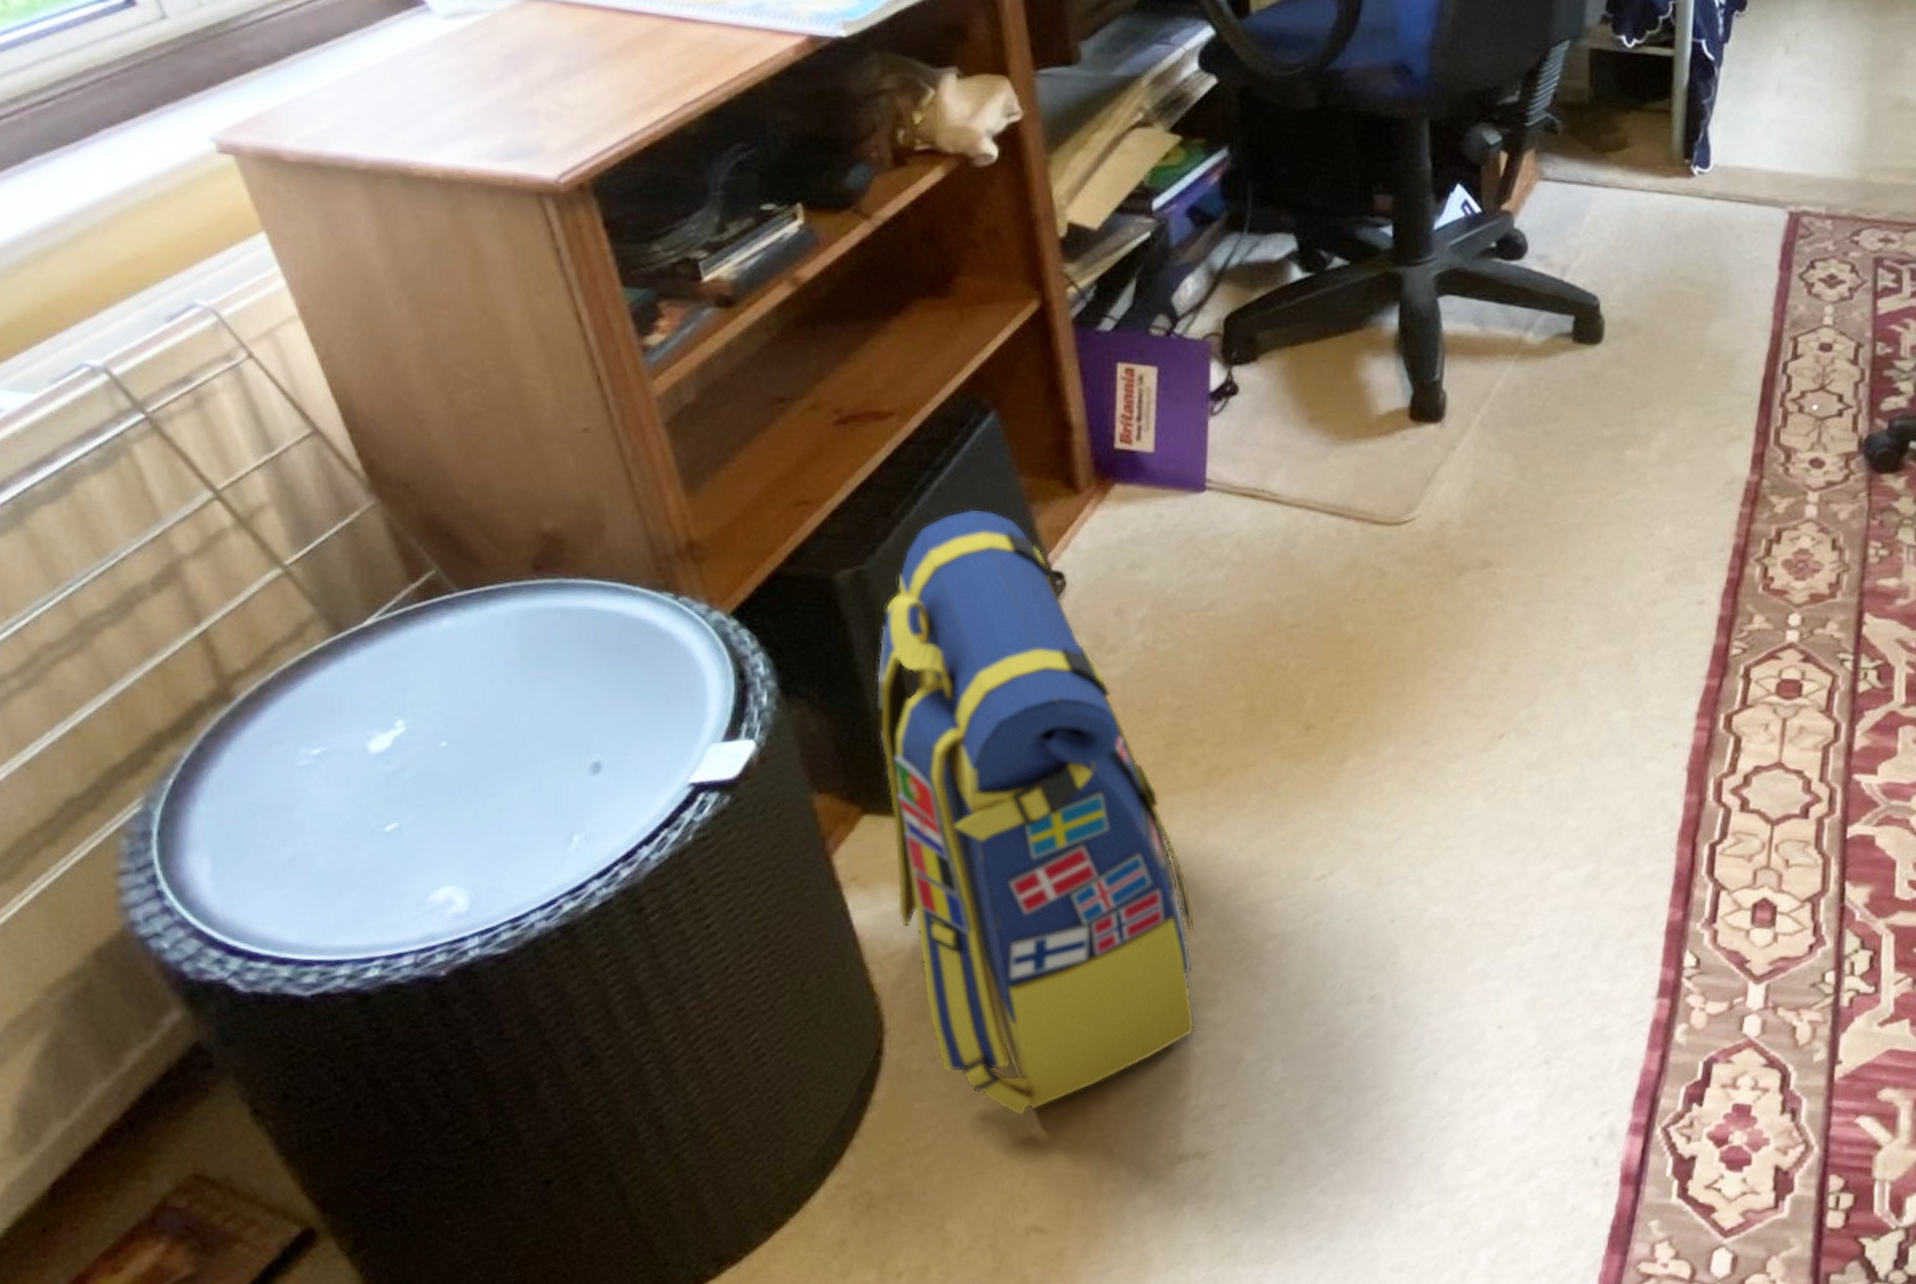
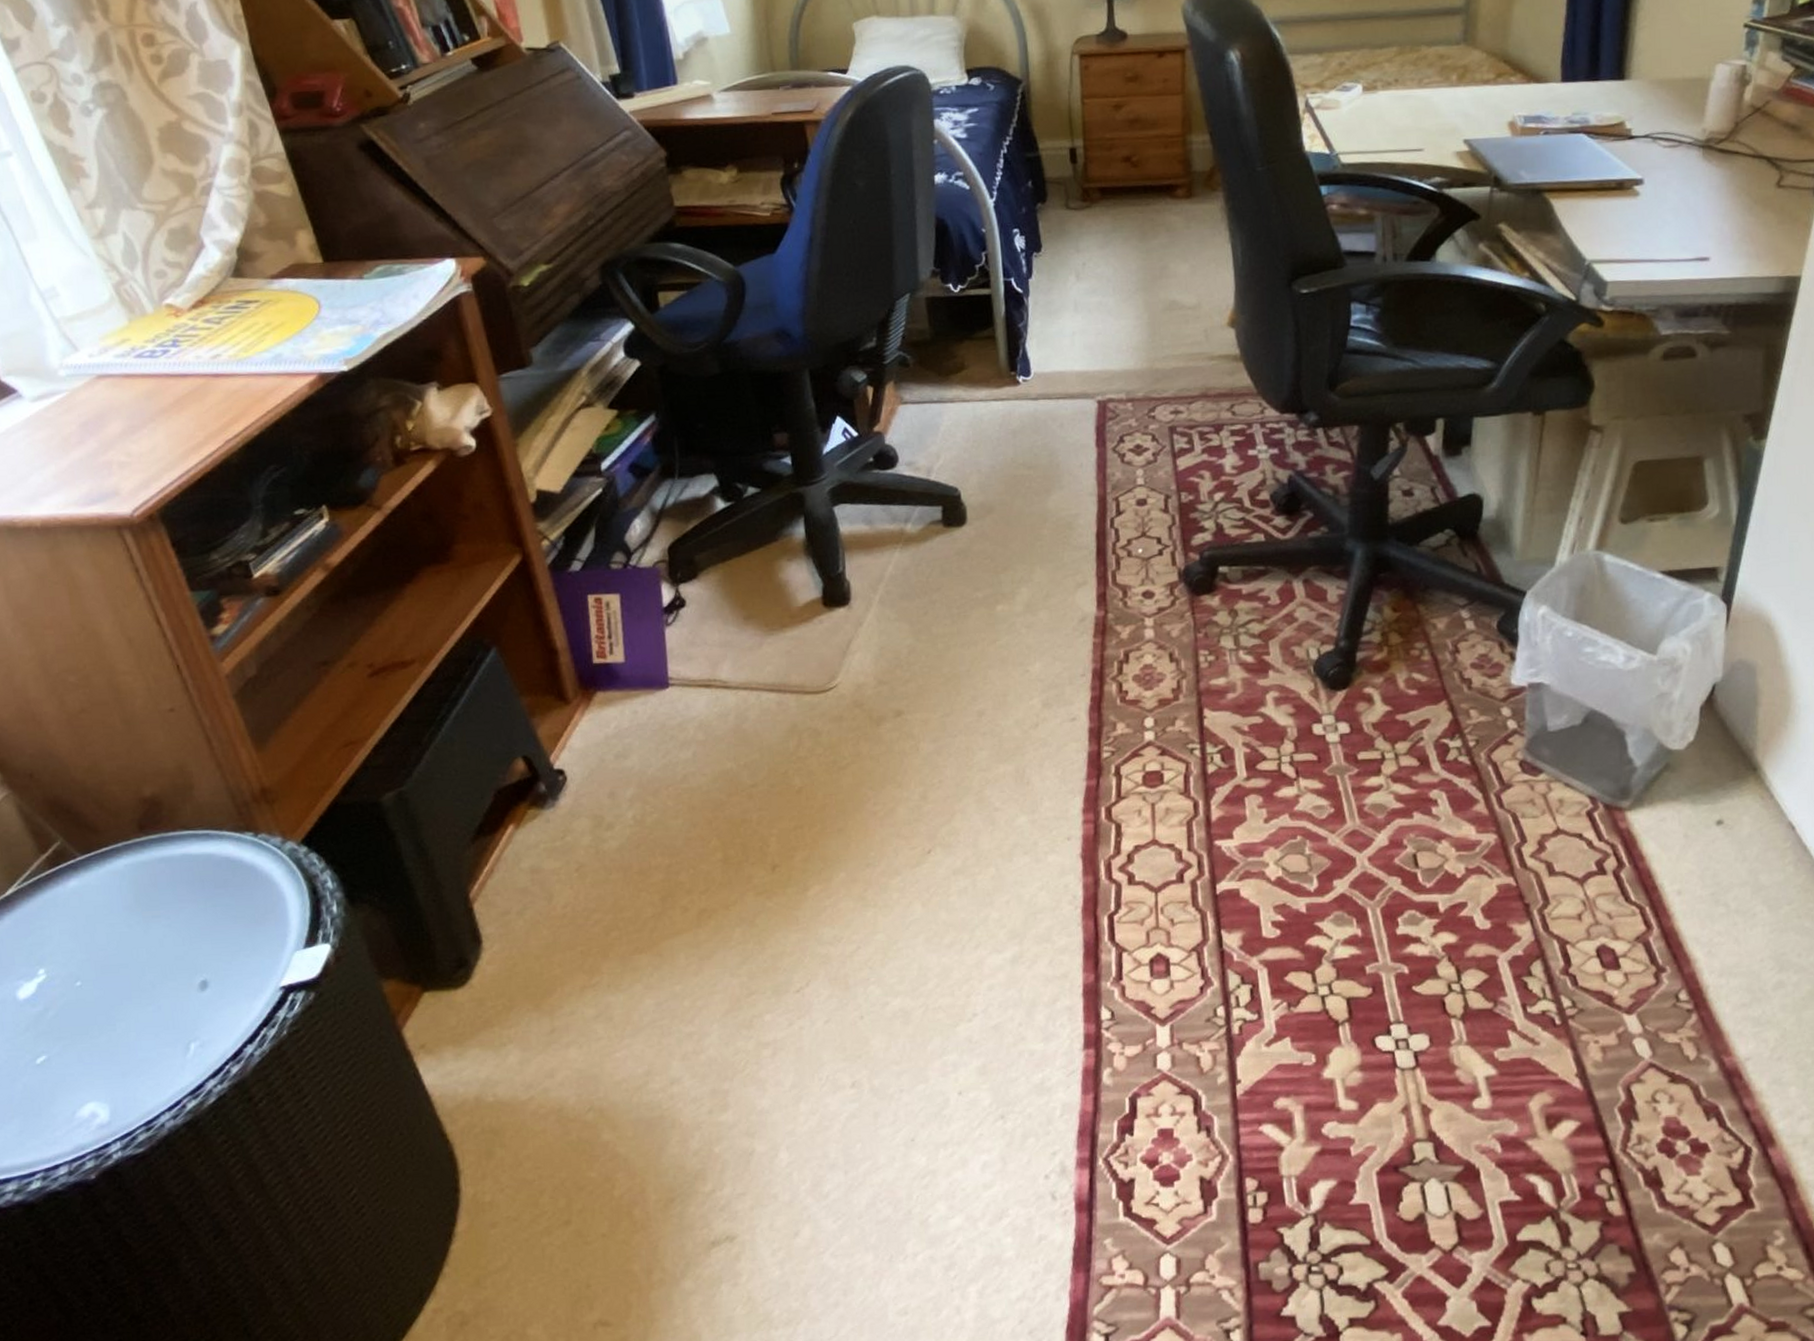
backpack: present [877,508,1196,1115] -> none [423,728,713,1227]

